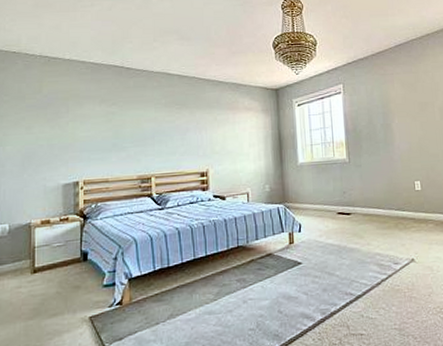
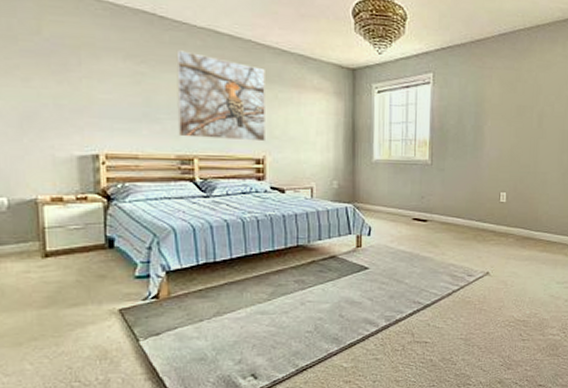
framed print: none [138,91,208,160] -> present [176,50,265,142]

